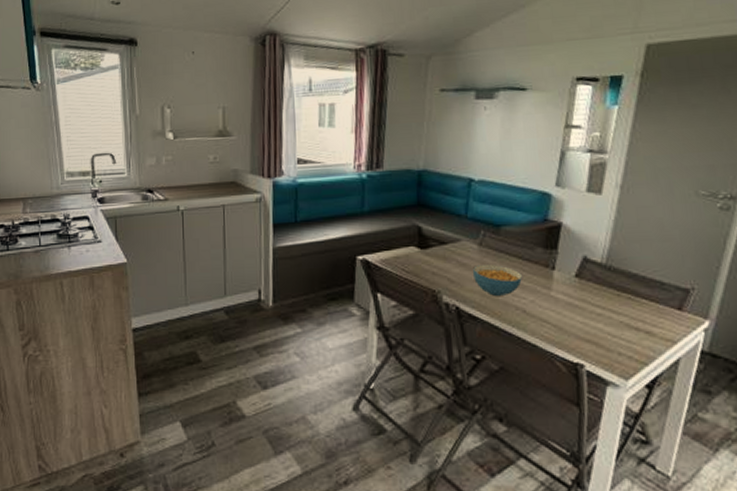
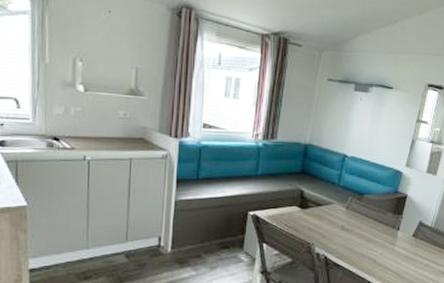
cereal bowl: present [473,264,522,296] -> none [340,223,375,249]

